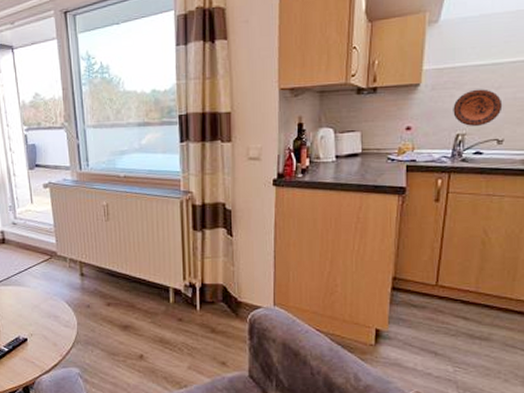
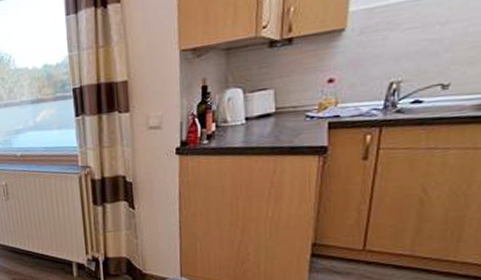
decorative plate: present [453,89,503,126] -> none [386,26,450,72]

